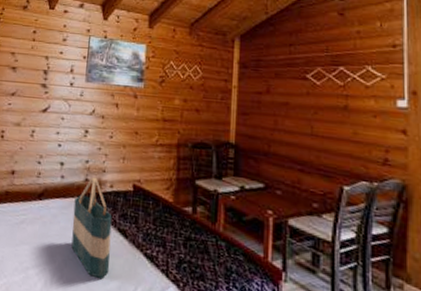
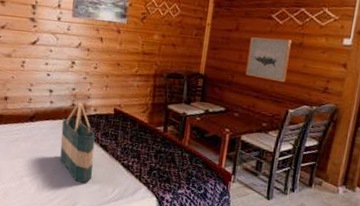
wall art: none [284,100,334,153] -> present [245,37,292,83]

